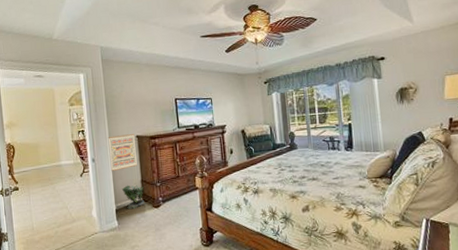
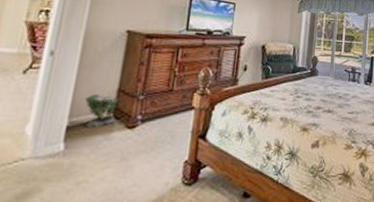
wall art: present [108,134,137,172] -> none [75,24,125,73]

